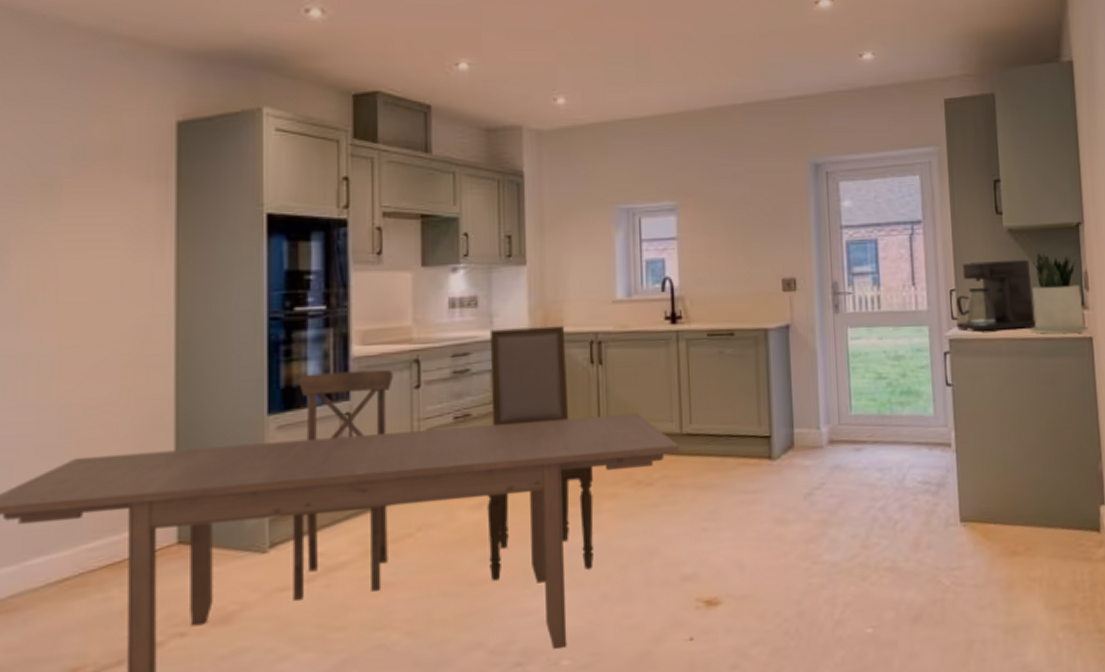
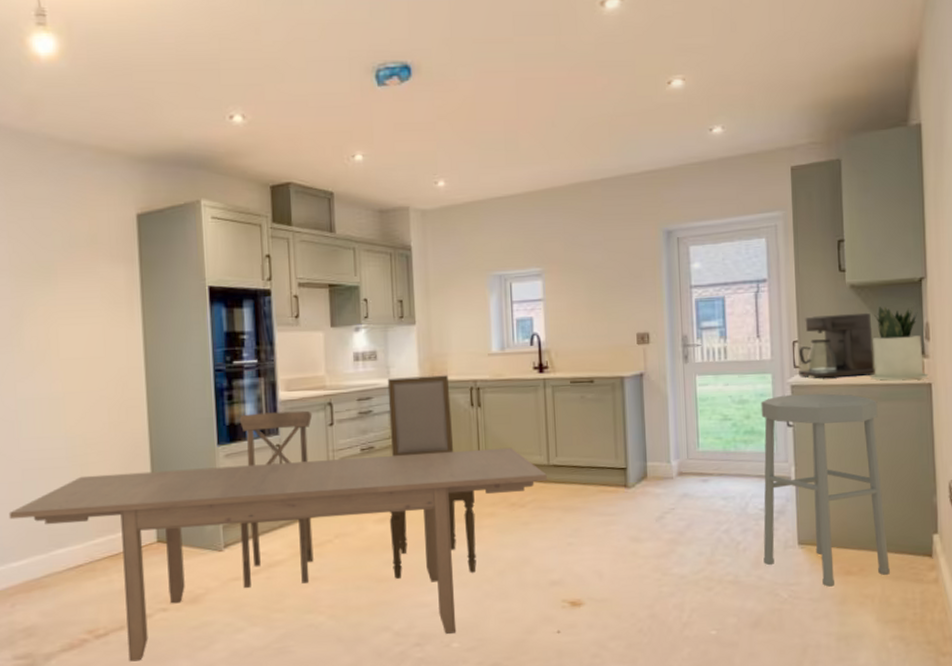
bar stool: none [917,348,1057,571] -> present [761,393,890,588]

